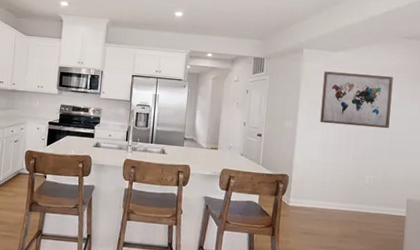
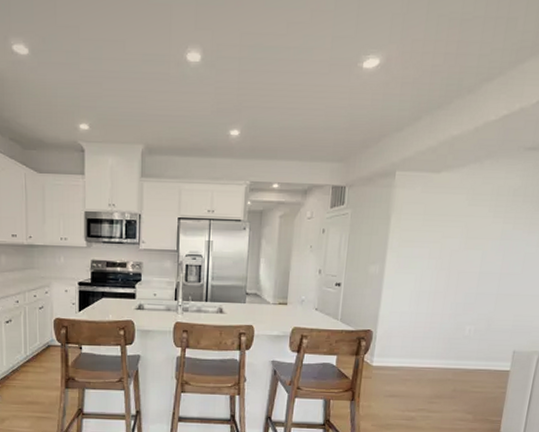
wall art: present [320,71,393,129] -> none [413,199,509,268]

